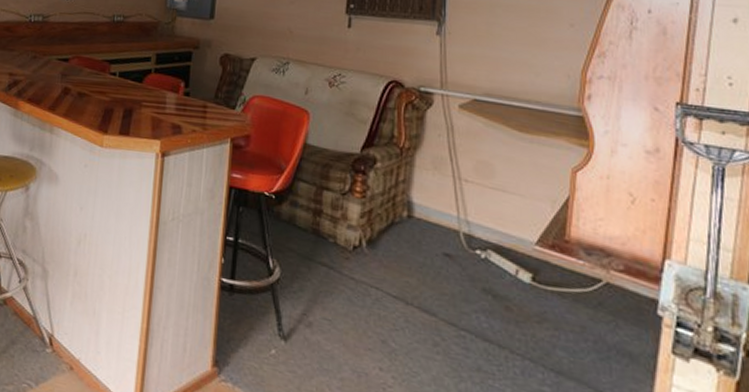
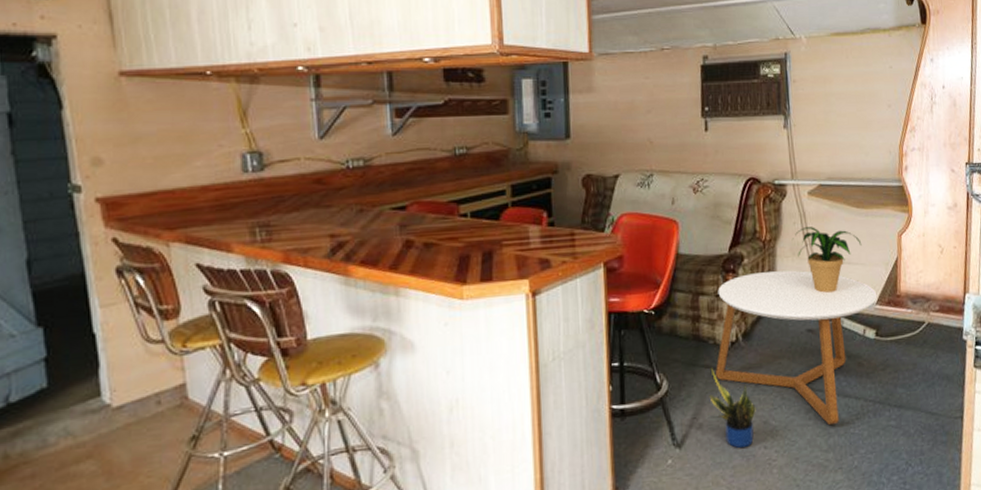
potted plant: none [323,267,374,363] -> present [709,368,756,449]
coffee table: none [333,178,538,368] -> present [716,270,878,425]
potted plant: none [434,141,522,219] -> present [791,227,862,293]

